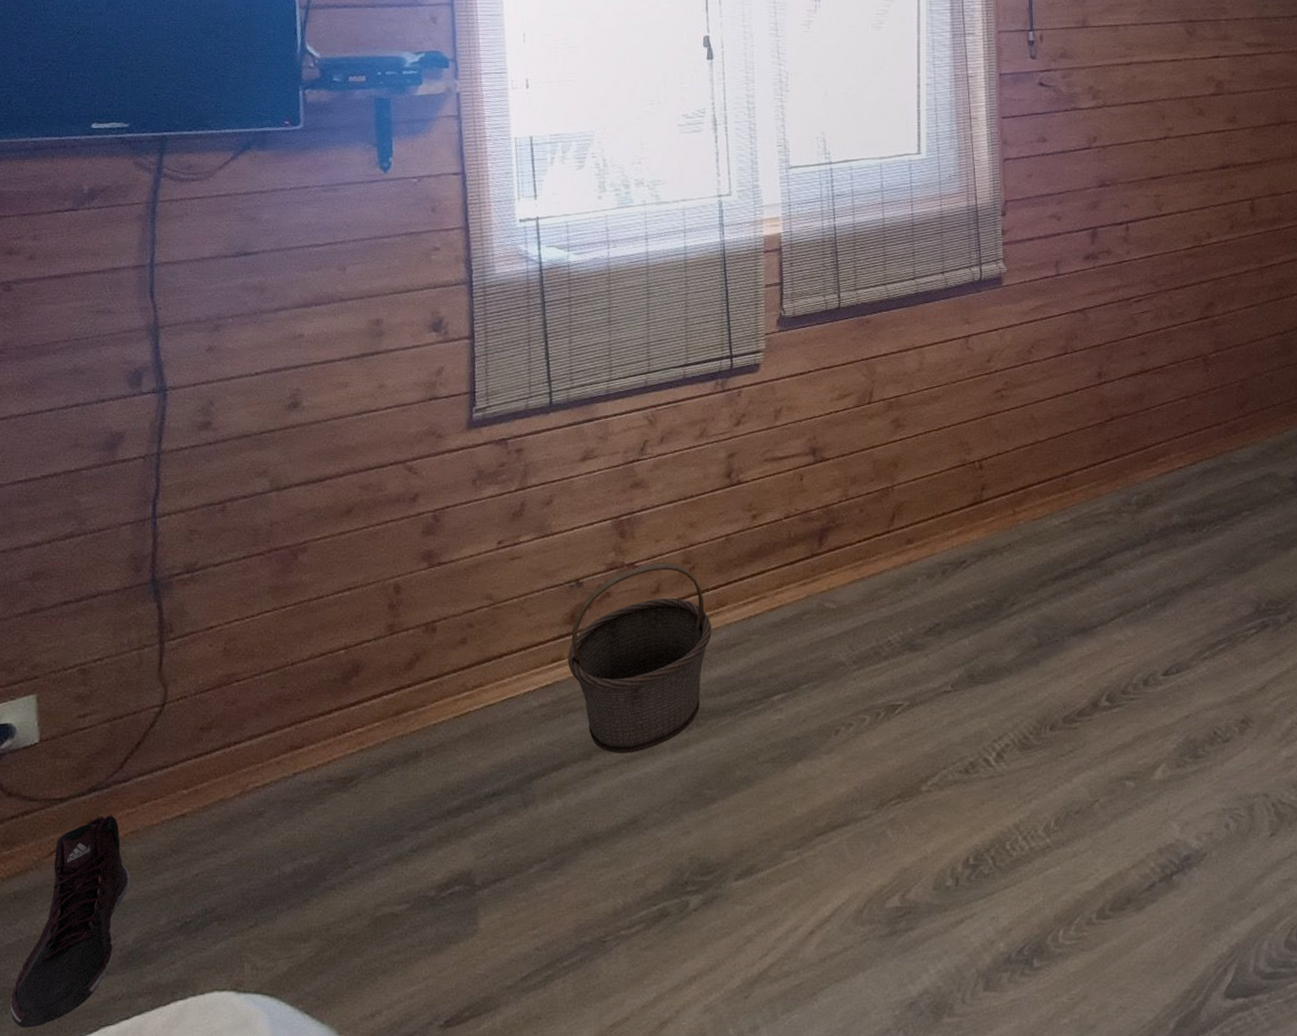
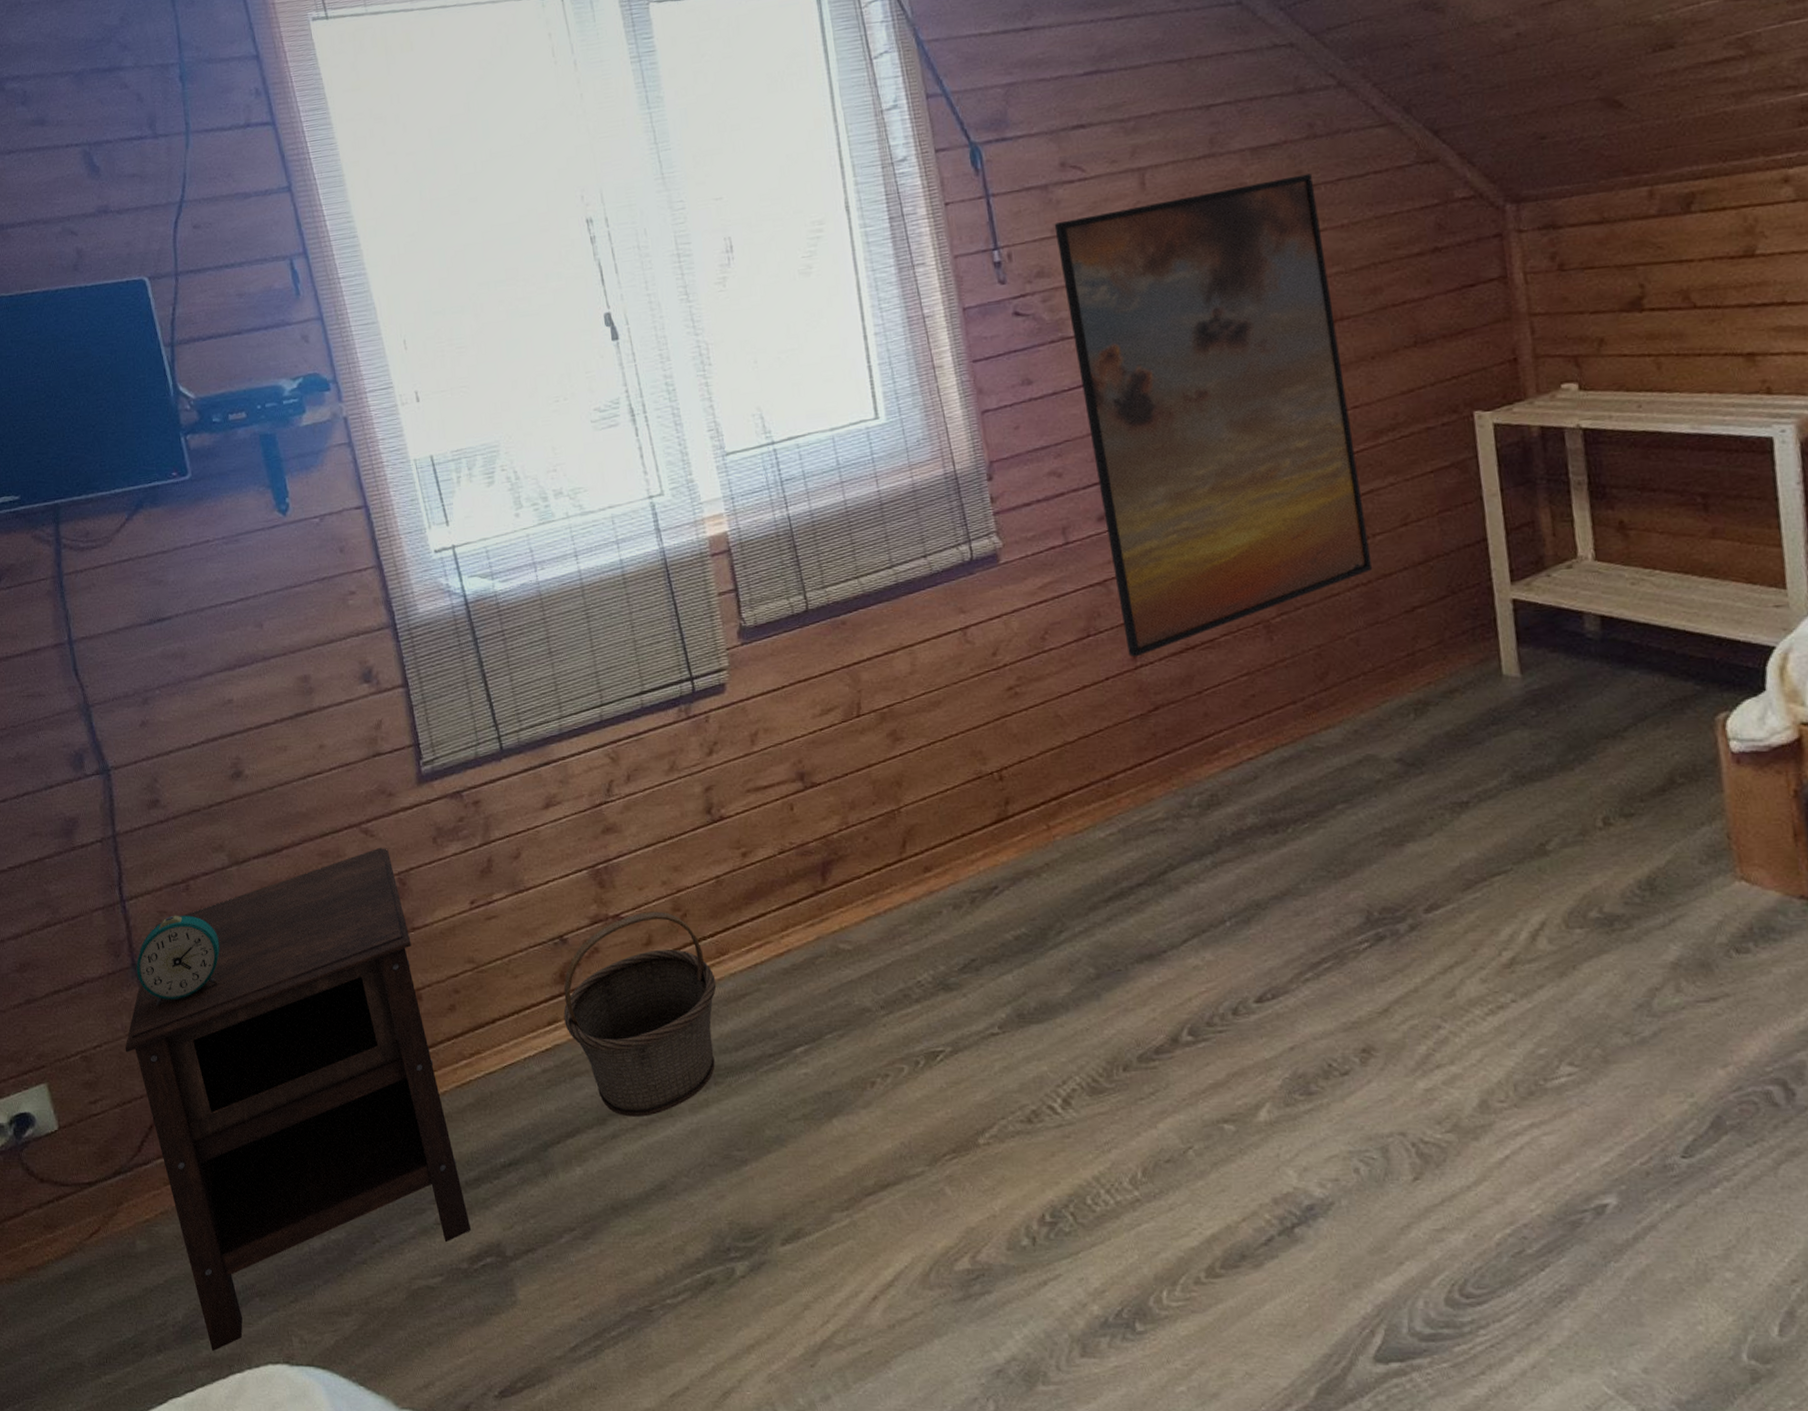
sneaker: present [10,815,130,1028] -> none [81,1197,170,1400]
nightstand: none [127,484,445,977] -> present [124,847,472,1351]
alarm clock: none [154,534,246,623] -> present [136,915,220,1006]
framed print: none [1079,8,1289,375] -> present [1054,173,1373,657]

